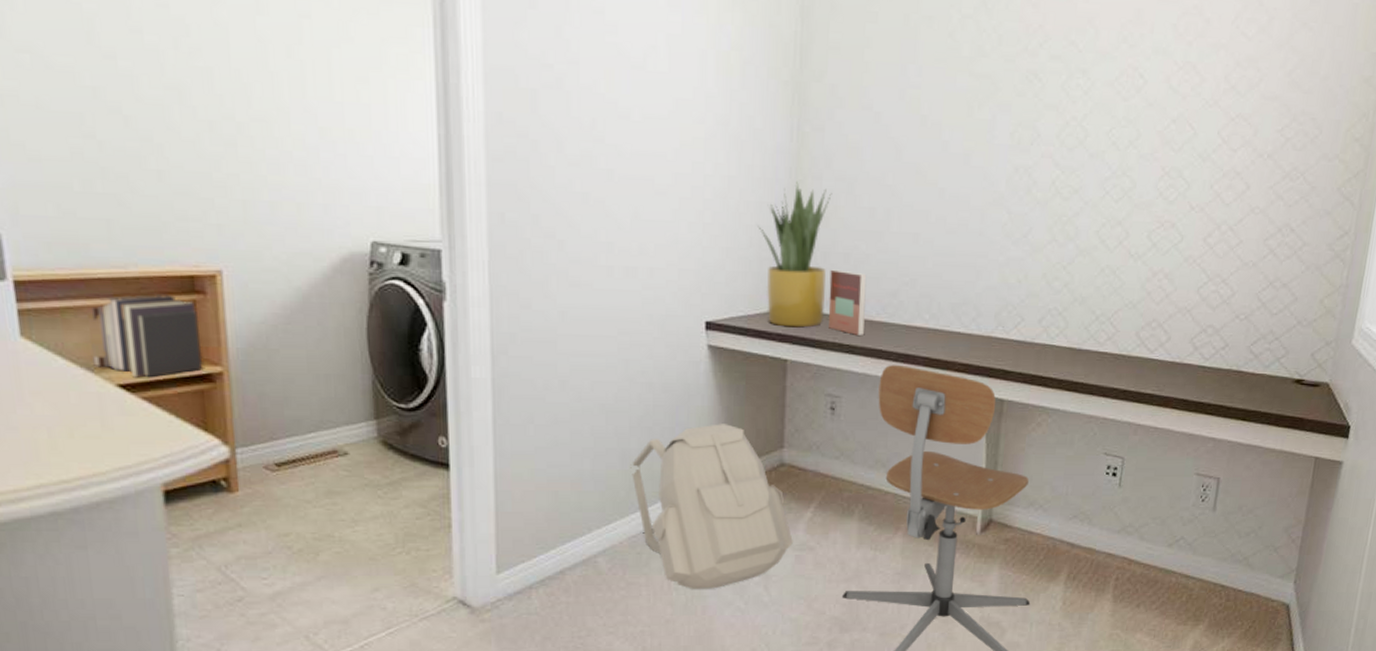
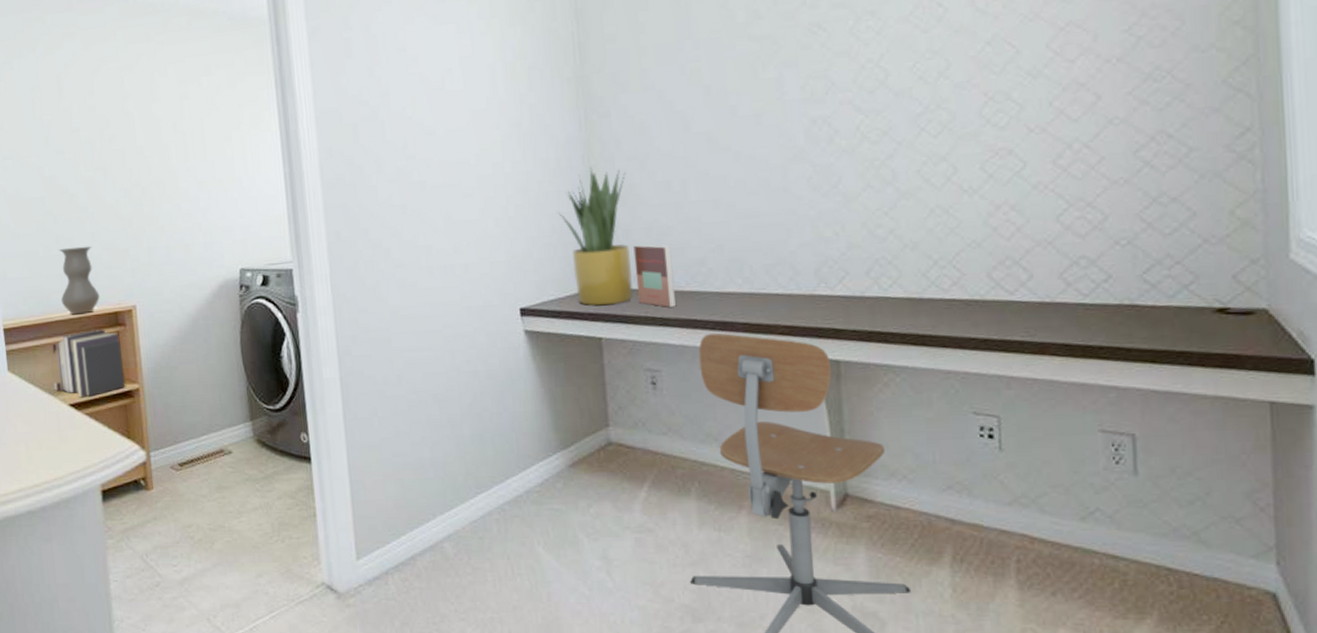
vase: none [105,185,170,274] -> present [59,245,101,315]
backpack: present [630,424,793,589] -> none [465,406,631,574]

